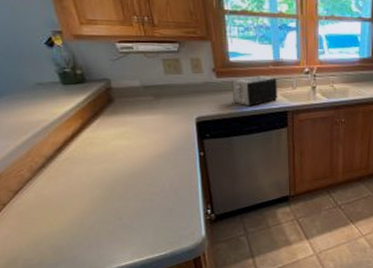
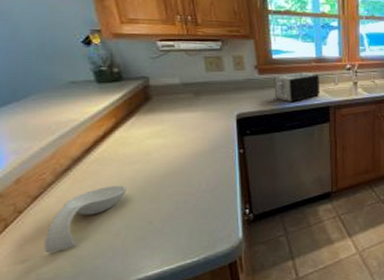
spoon rest: none [27,183,97,242] -> present [44,185,126,254]

